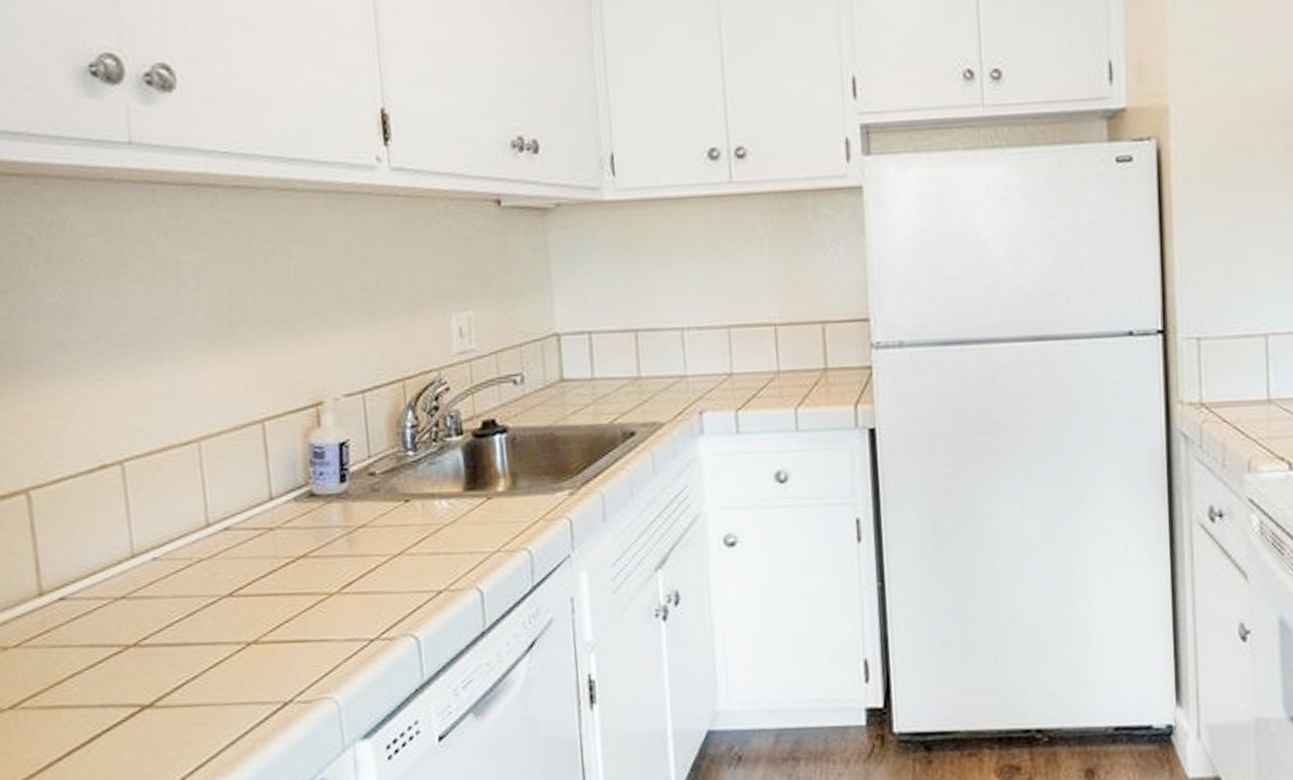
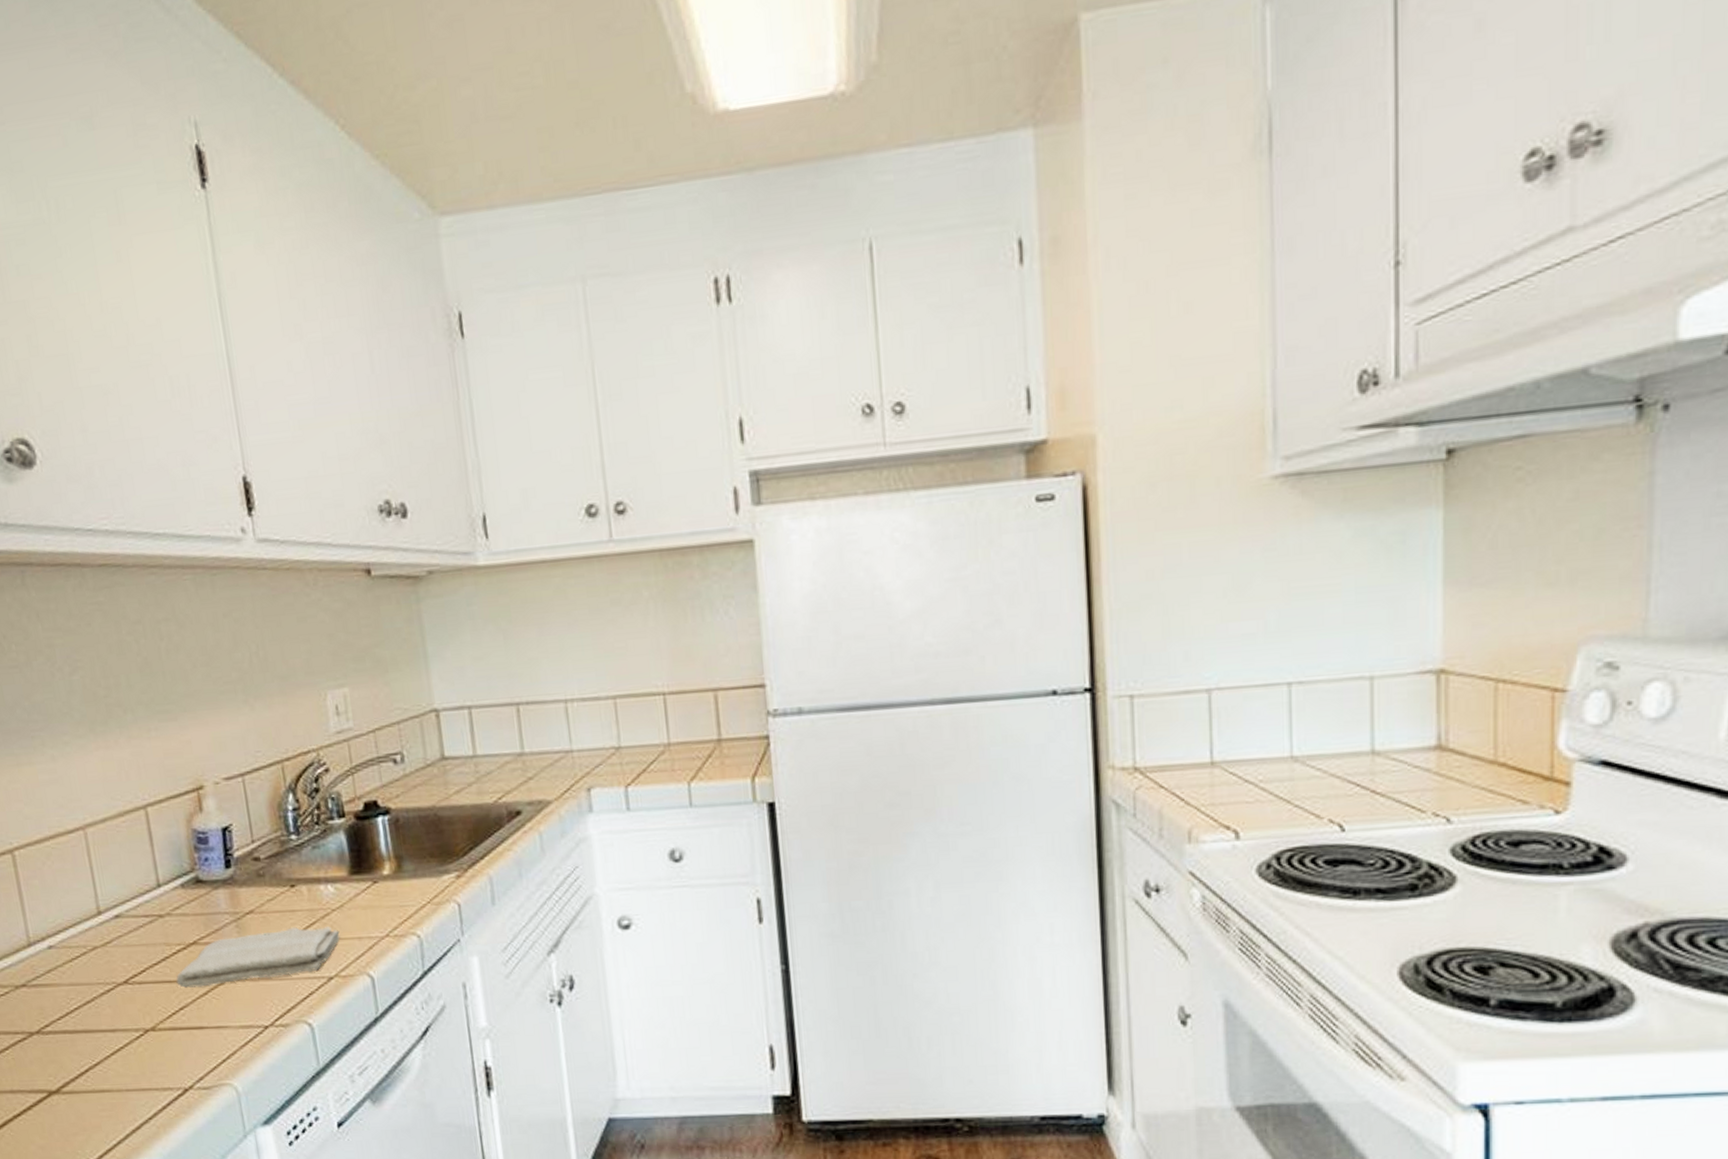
washcloth: none [282,541,452,601] -> present [176,926,340,988]

